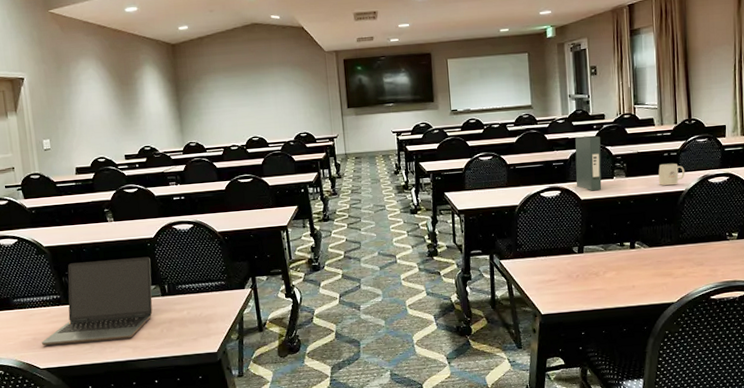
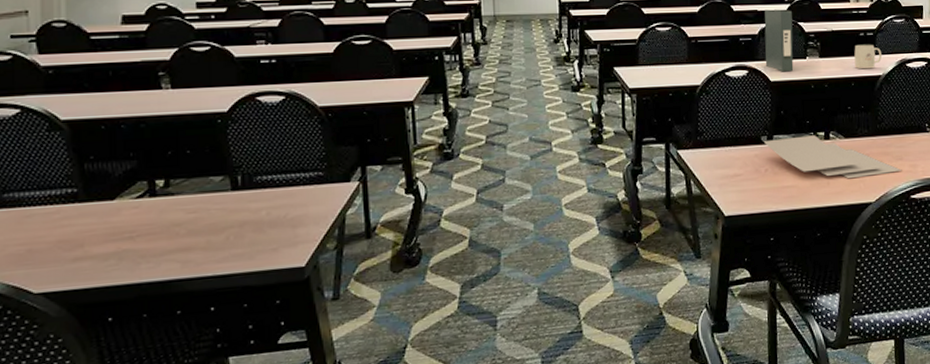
laptop: present [41,256,153,346] -> none [39,137,220,261]
papers: none [575,245,703,283] -> present [763,135,902,179]

